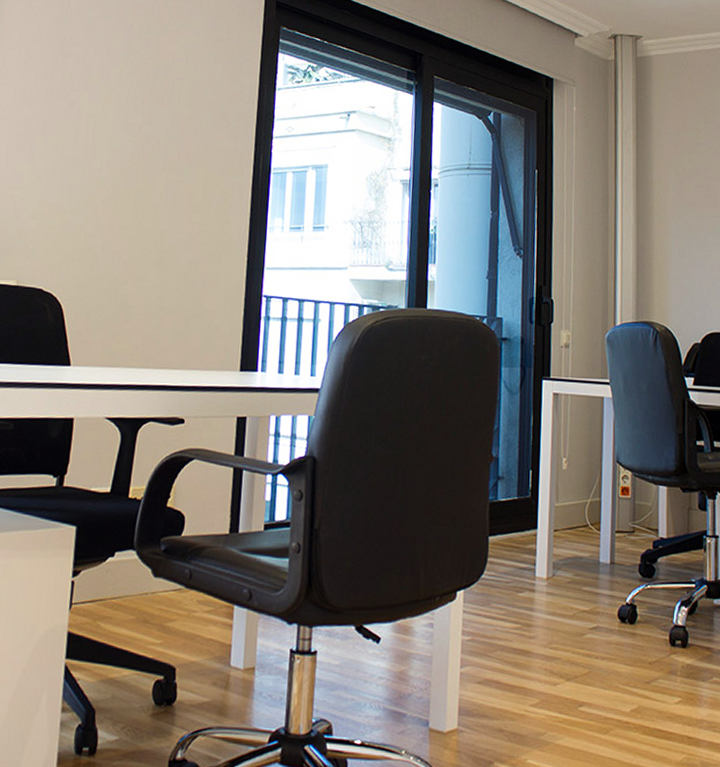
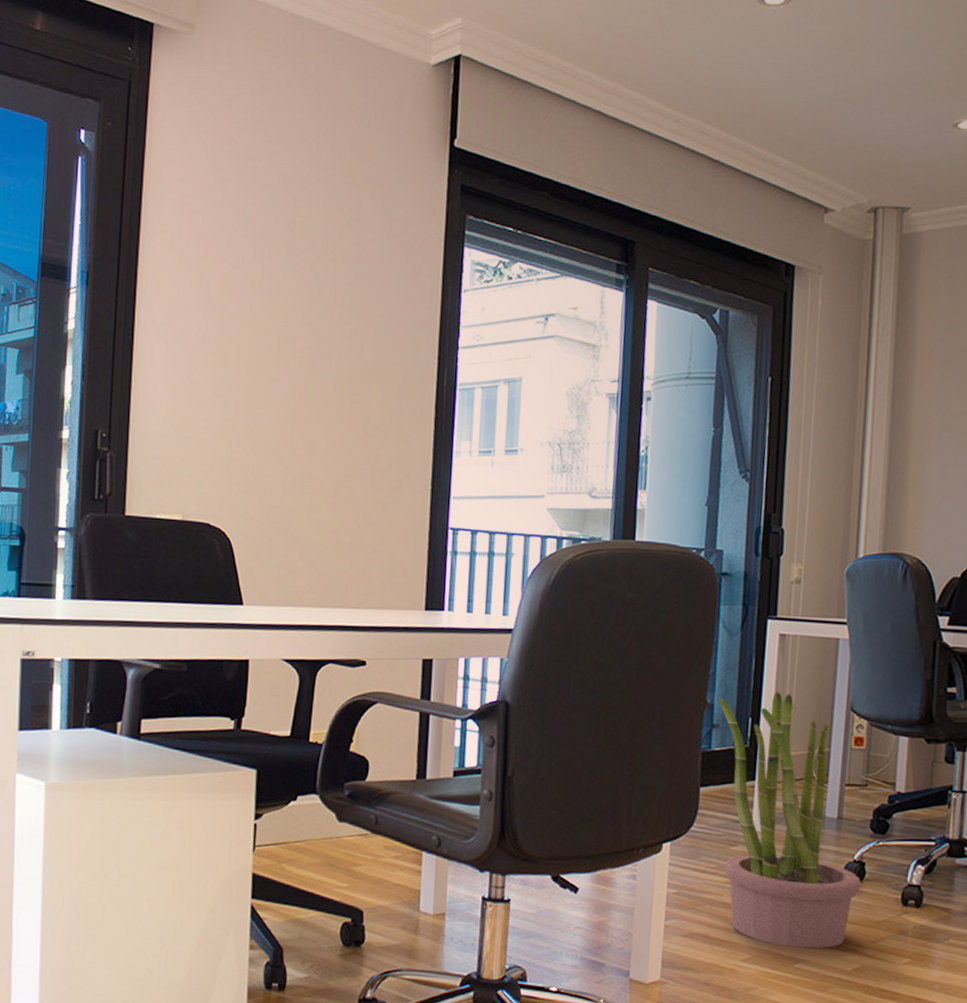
potted plant: none [504,446,634,691] -> present [719,691,862,949]

